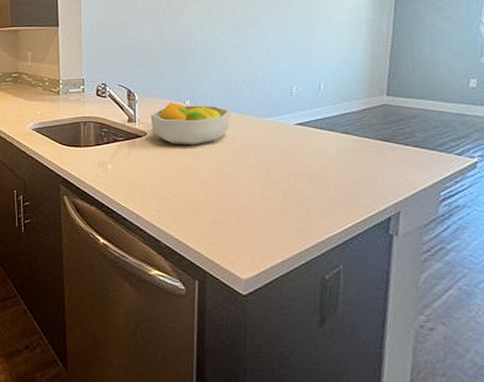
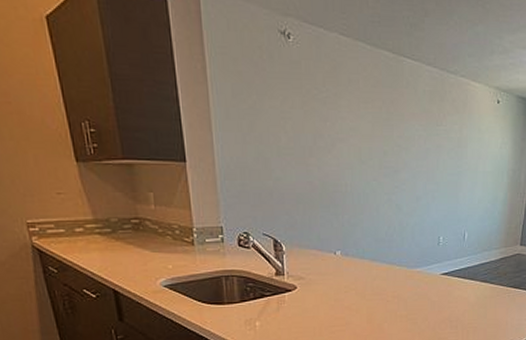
fruit bowl: present [150,103,231,146] -> none [300,254,382,299]

